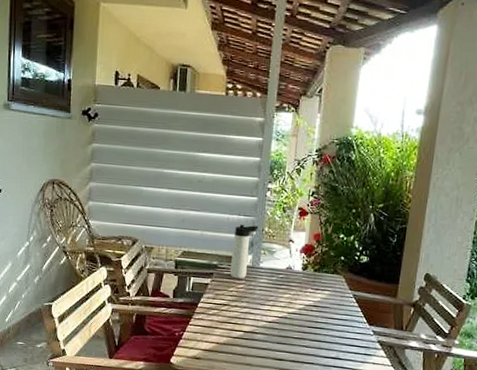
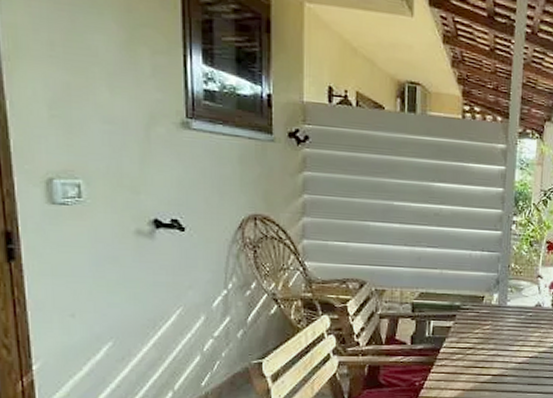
thermos bottle: present [230,225,259,279] -> none [475,261,504,320]

